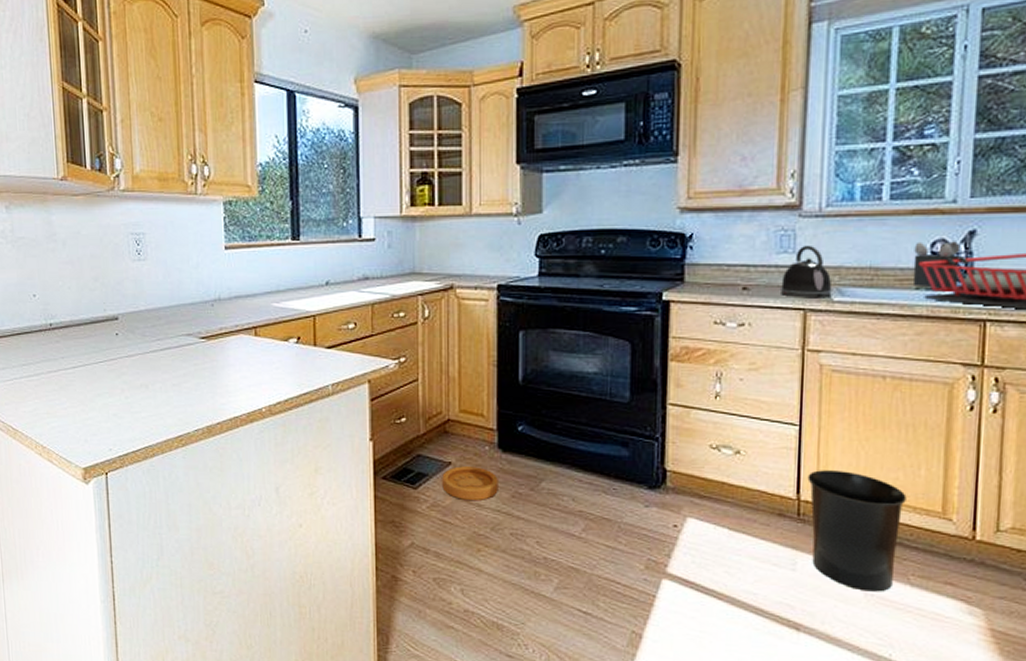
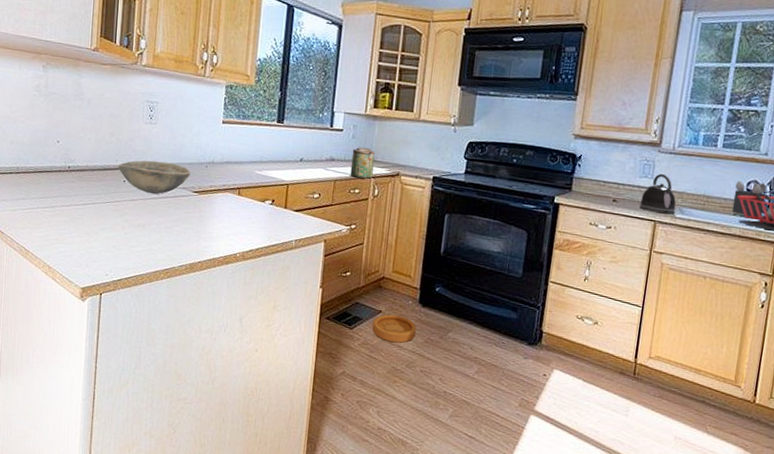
bowl: none [108,305,195,346] -> present [119,160,191,194]
canister: none [390,257,421,298] -> present [350,147,375,179]
waste bin: present [807,470,907,592] -> none [640,342,712,437]

